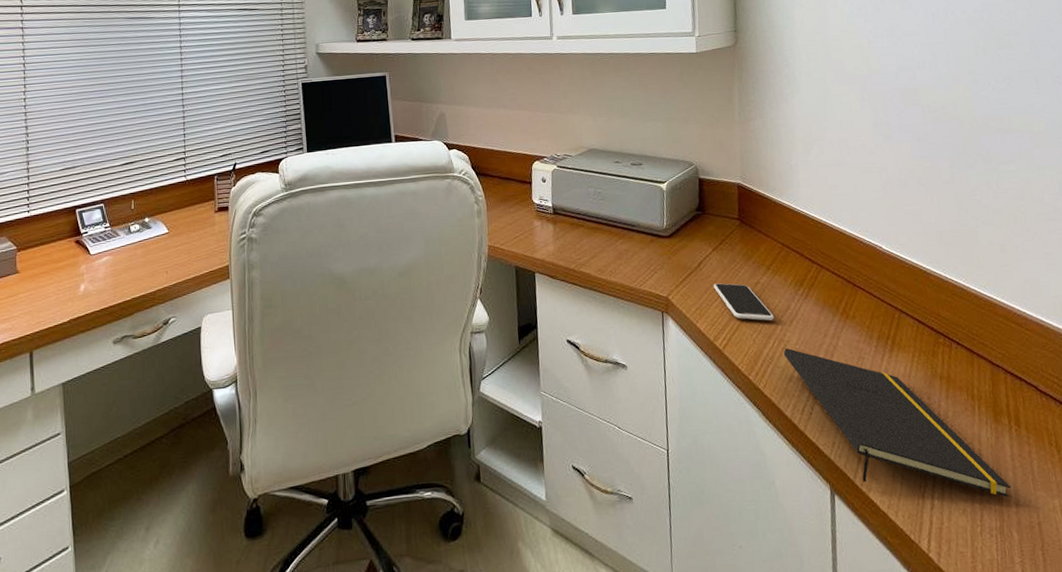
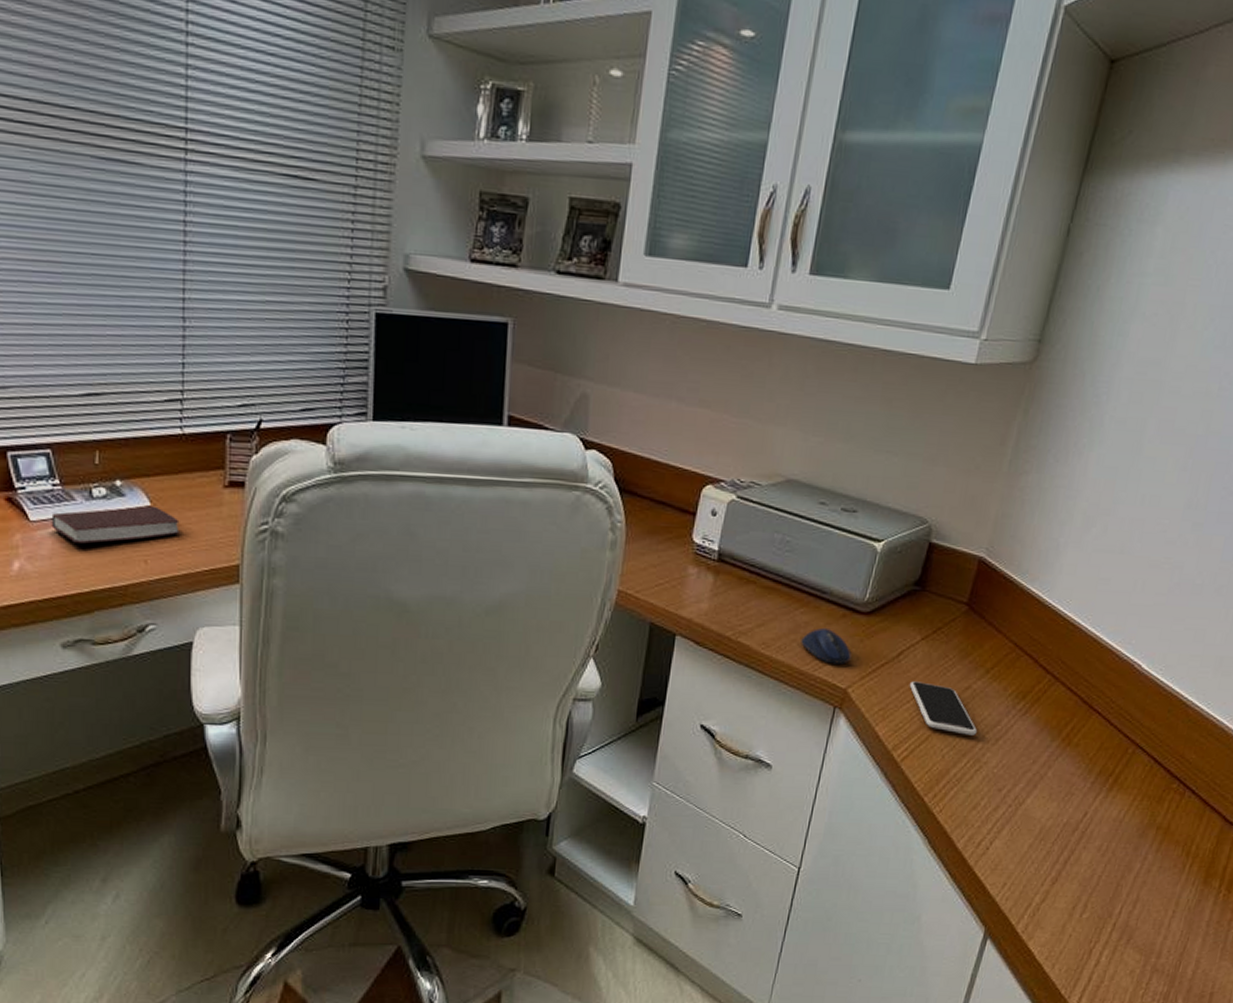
book: none [104,232,188,266] -> present [51,506,180,544]
computer mouse: none [625,251,665,279] -> present [801,627,852,665]
notepad: present [783,348,1012,498] -> none [975,770,1195,964]

